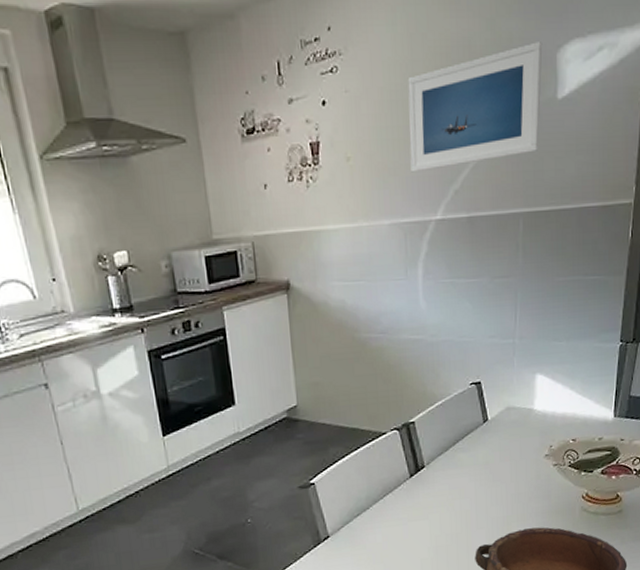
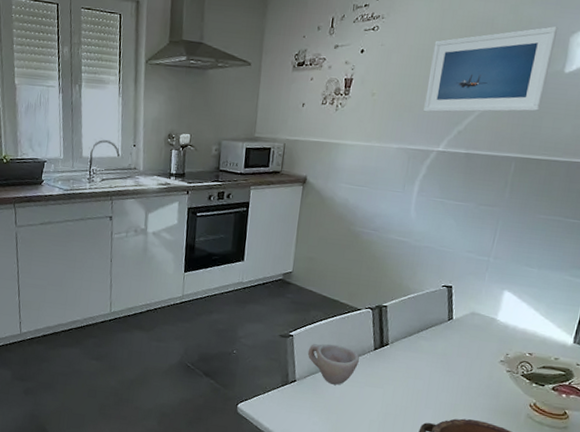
cup: none [335,481,396,530] -> present [307,343,359,385]

